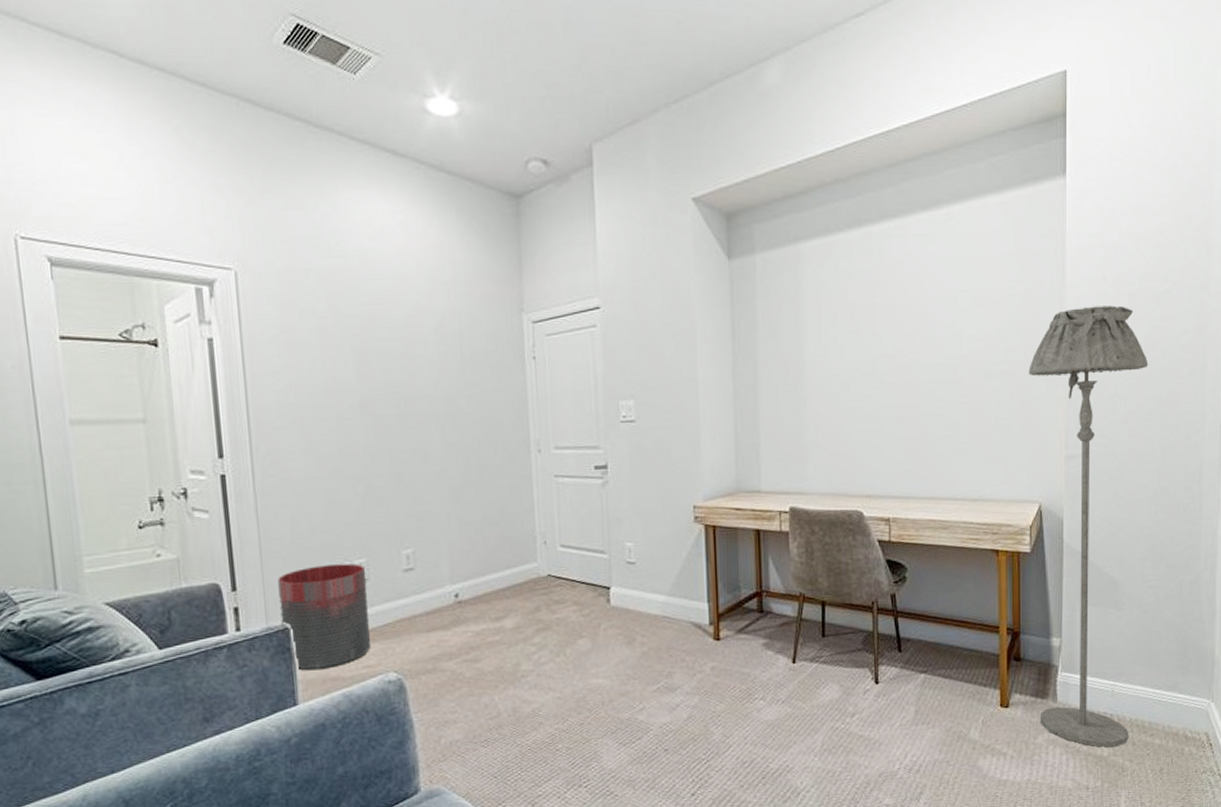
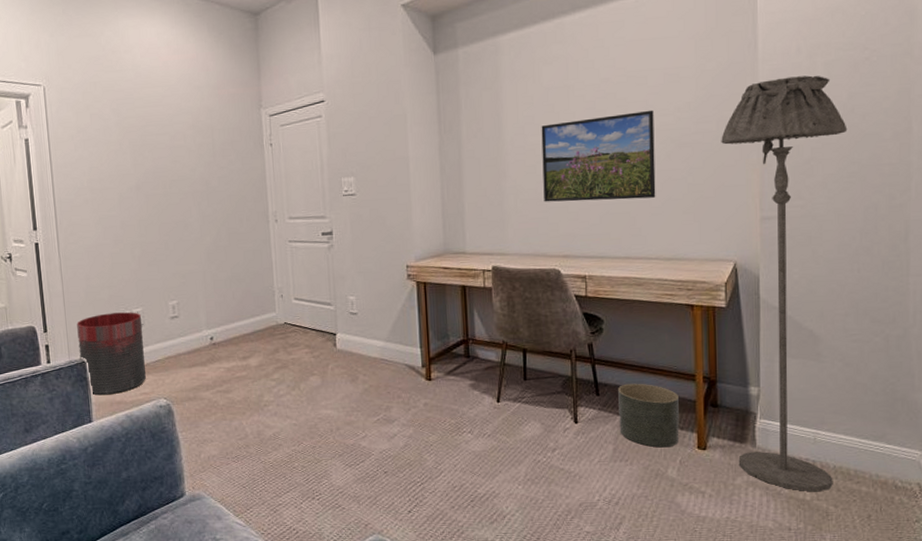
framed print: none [845,335,963,435] -> present [541,110,656,202]
planter: none [921,637,982,708] -> present [618,383,679,448]

